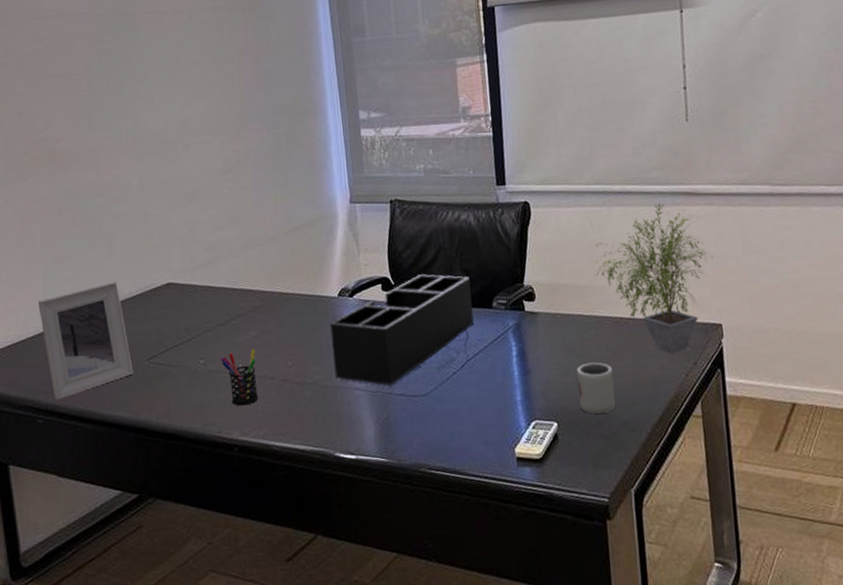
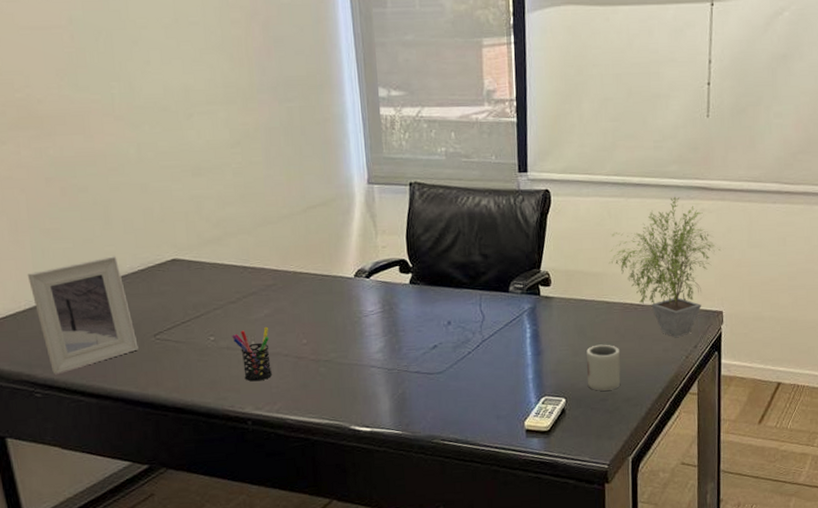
desk organizer: present [330,274,474,385] -> none [346,258,491,363]

